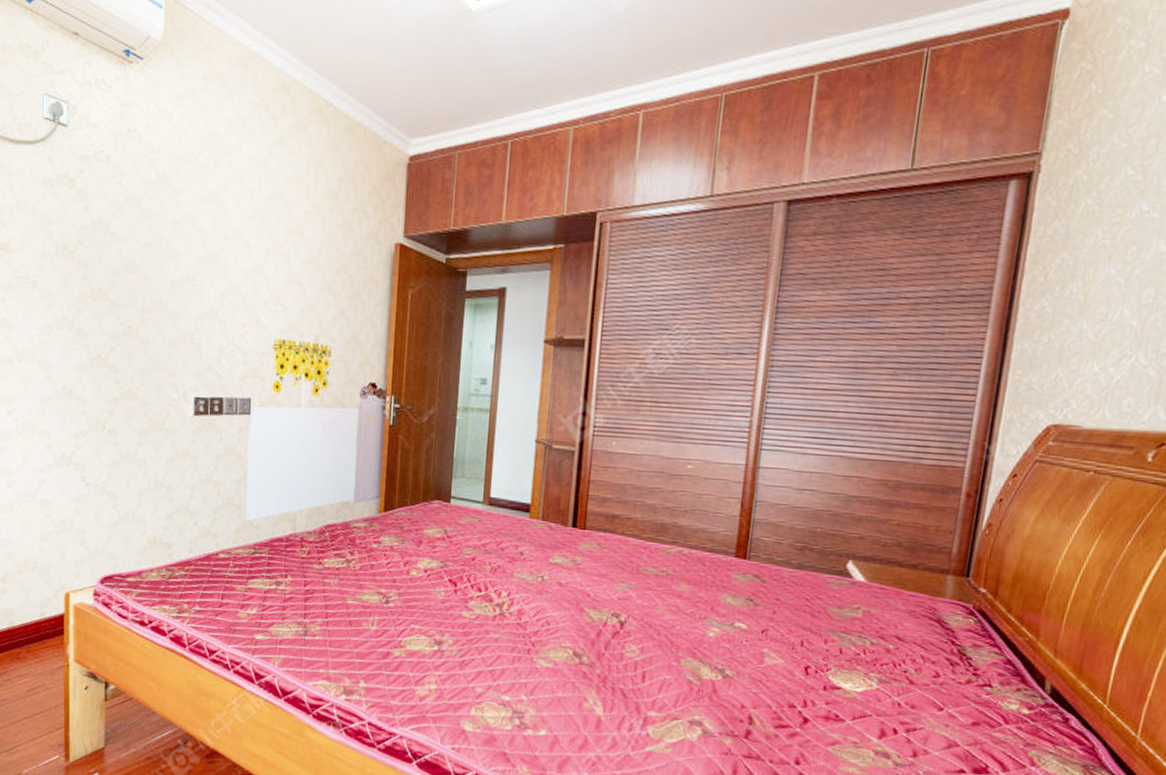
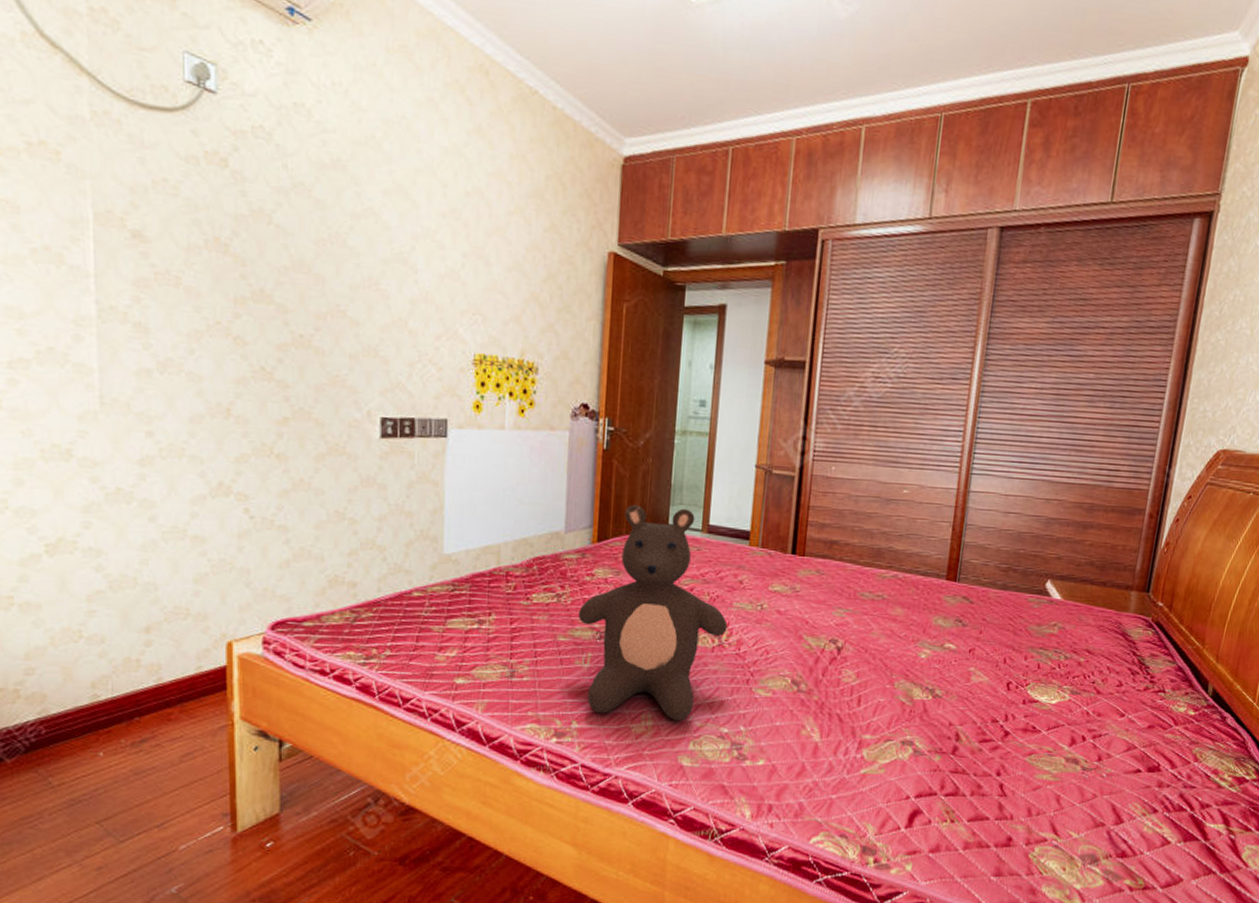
teddy bear: none [365,477,509,686] -> present [578,505,728,721]

